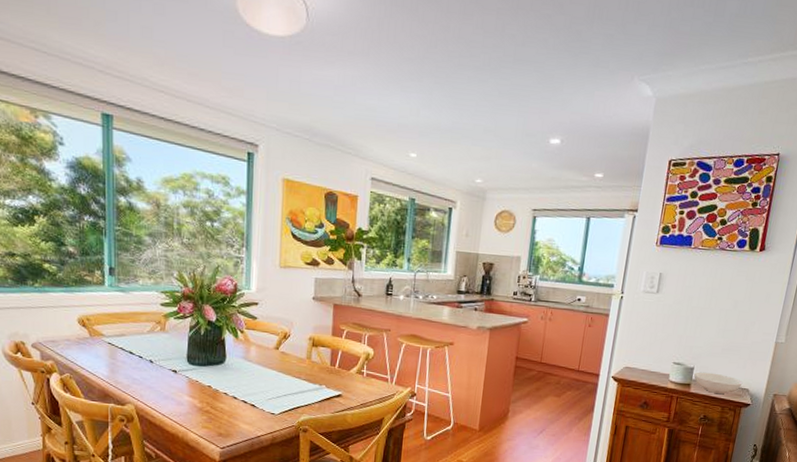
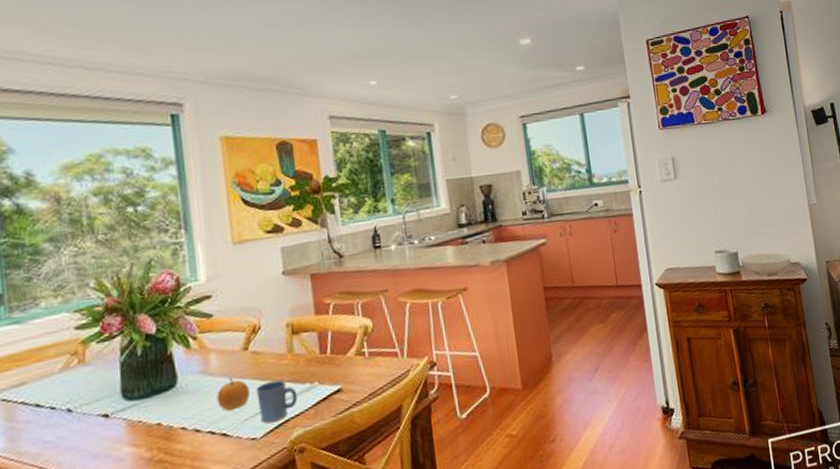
fruit: none [252,366,275,390] -> present [217,377,250,411]
mug: none [279,376,309,406] -> present [256,380,298,424]

